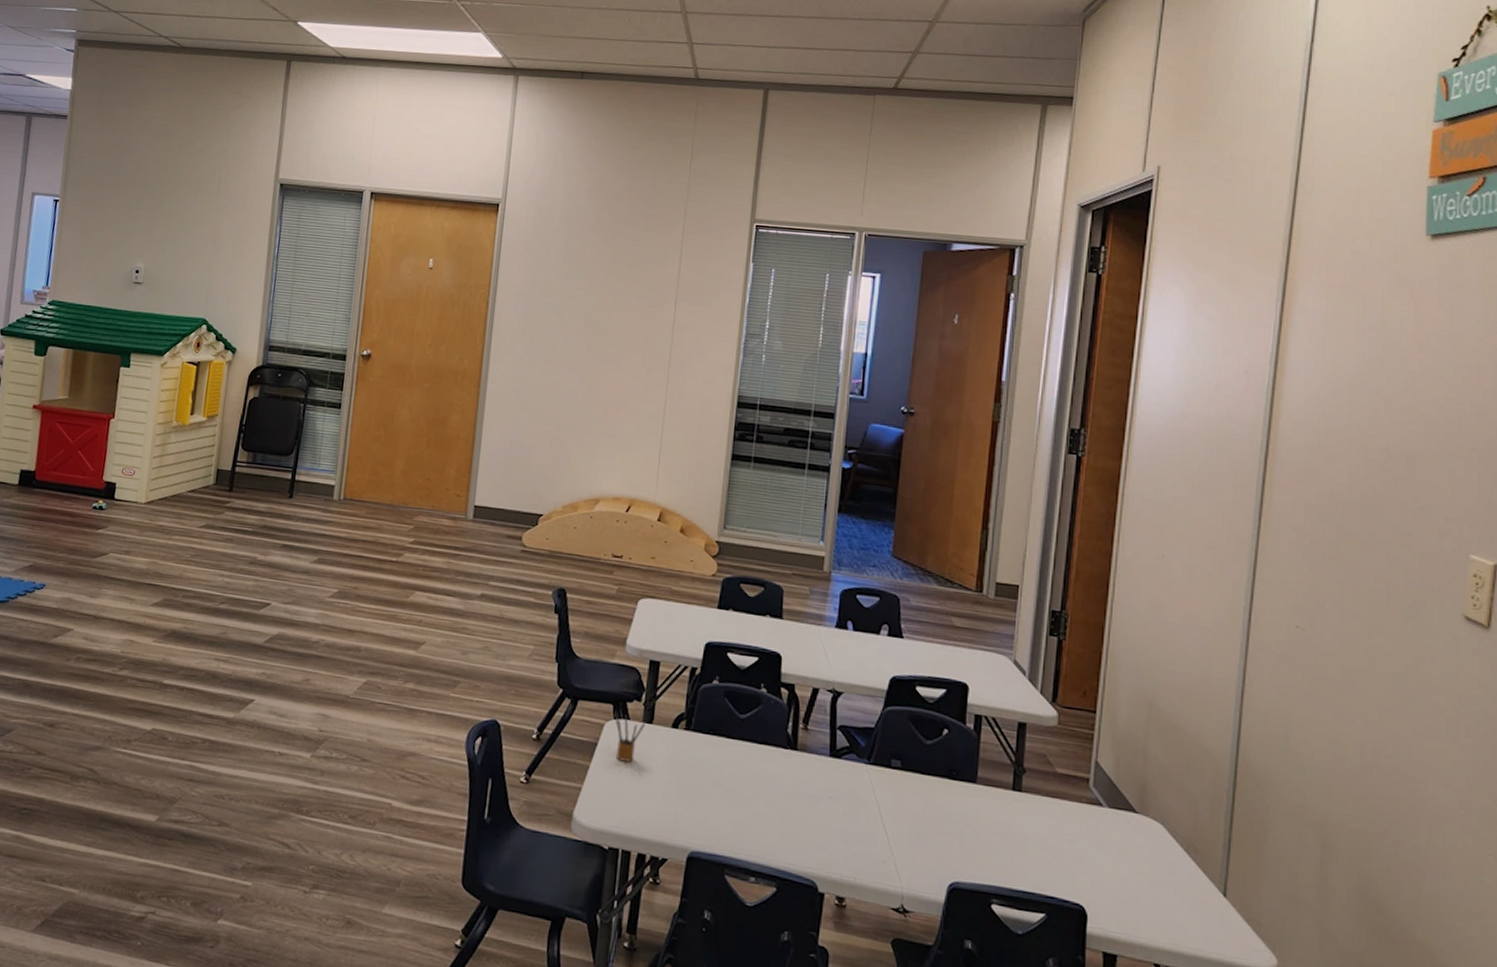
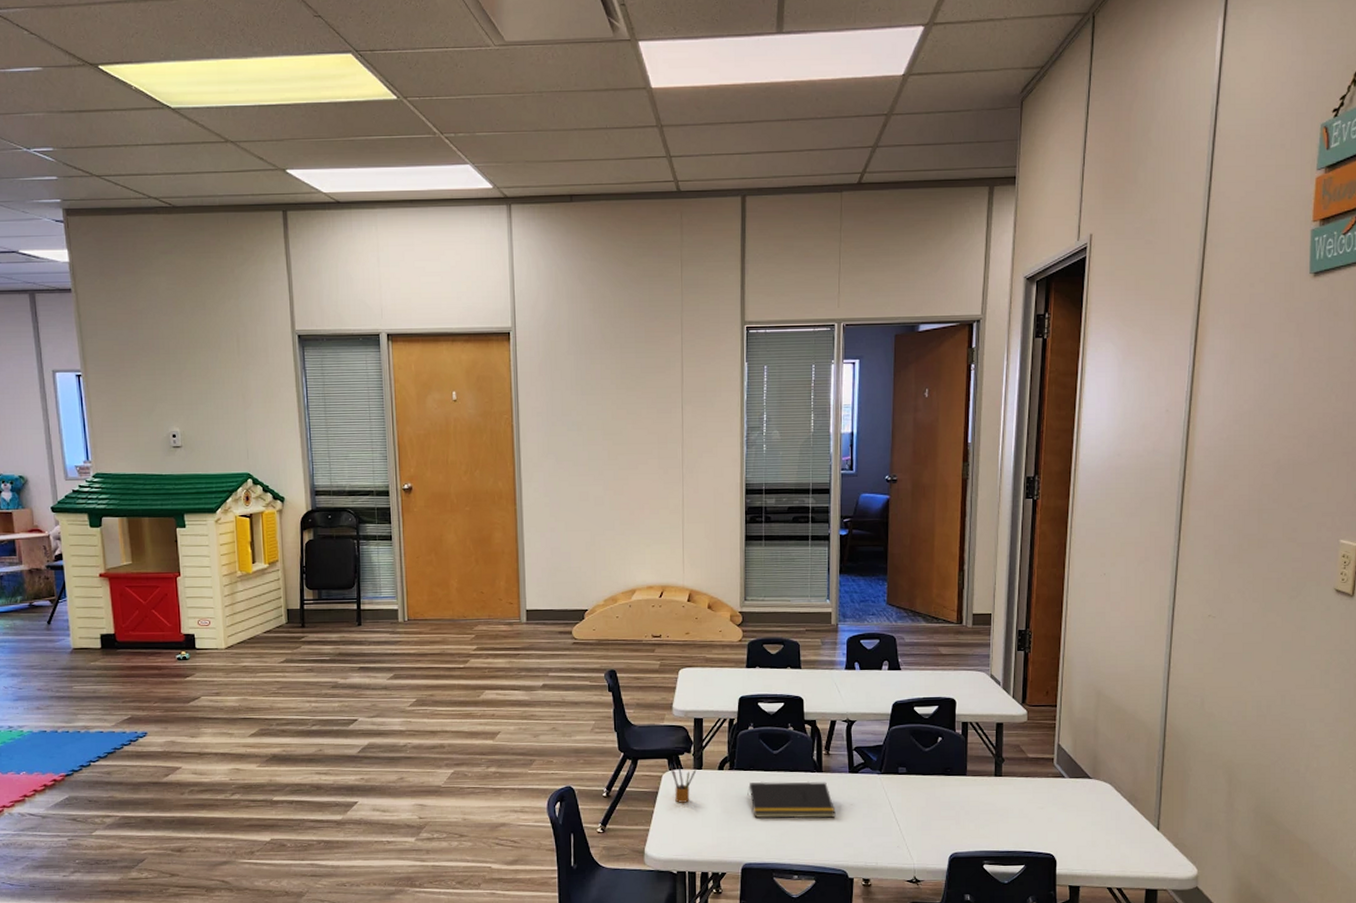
notepad: none [703,750,809,811] -> present [747,781,836,819]

